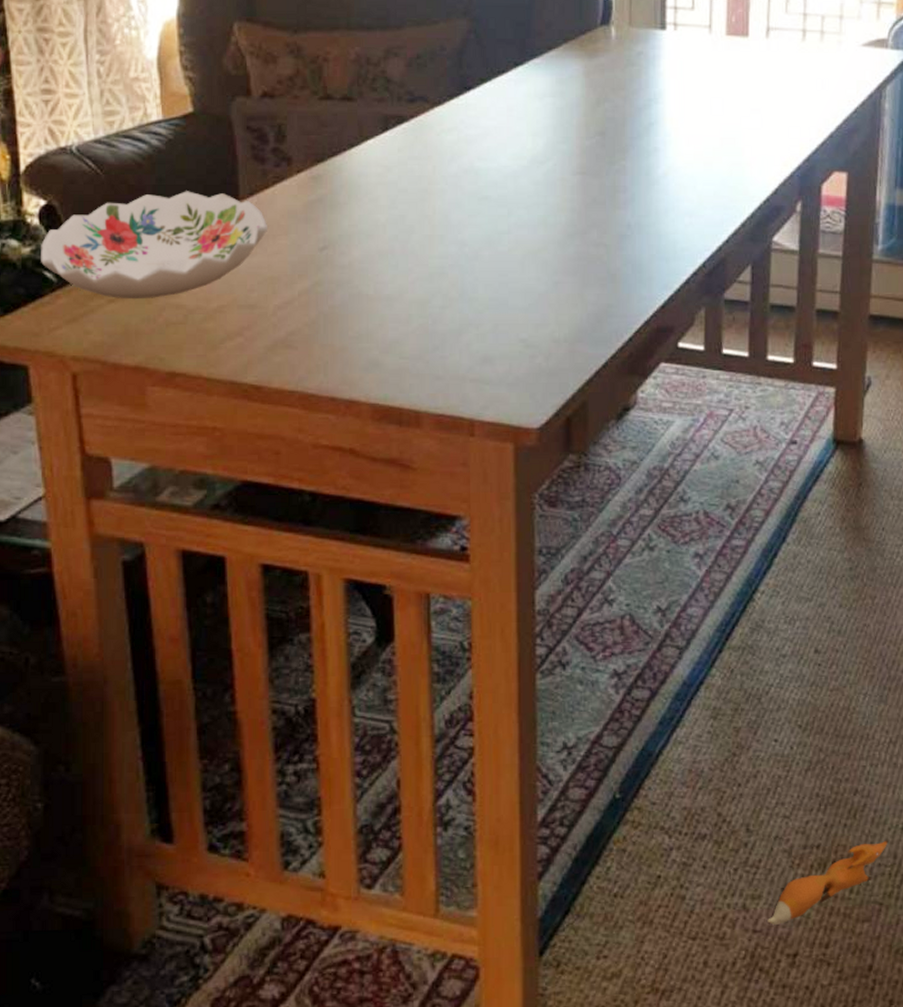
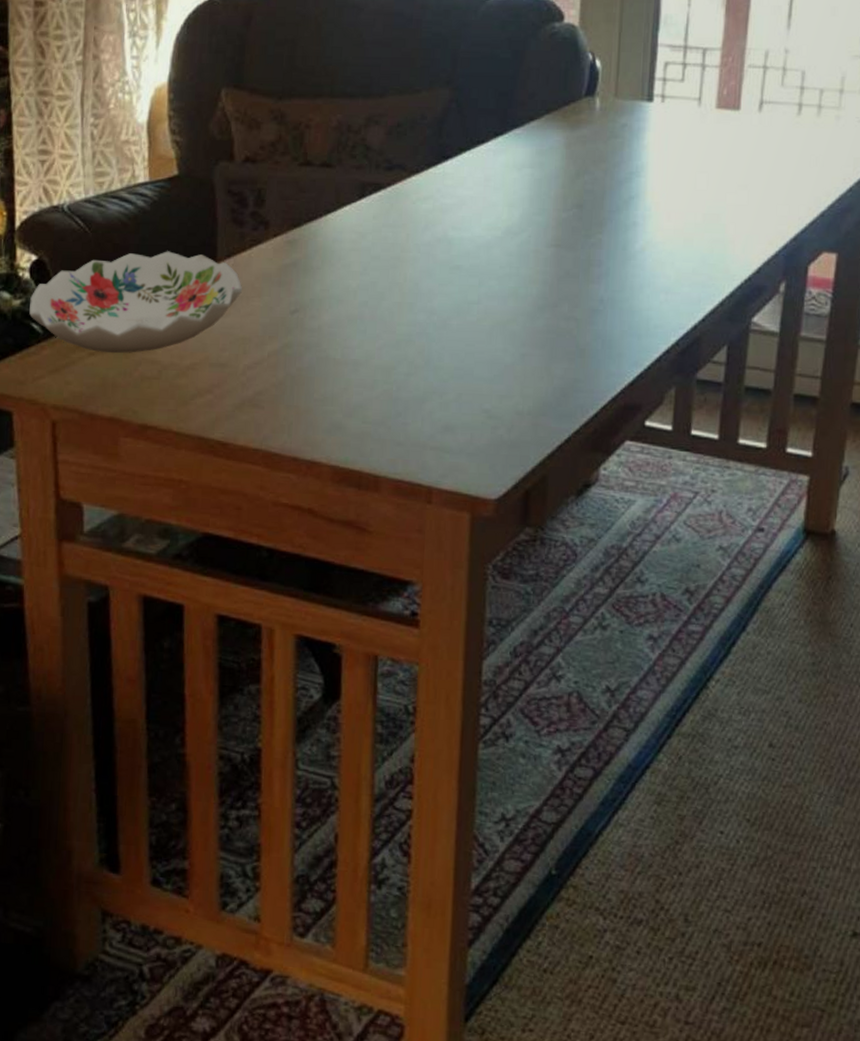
dog toy: present [767,840,889,925] -> none [701,945,836,1019]

